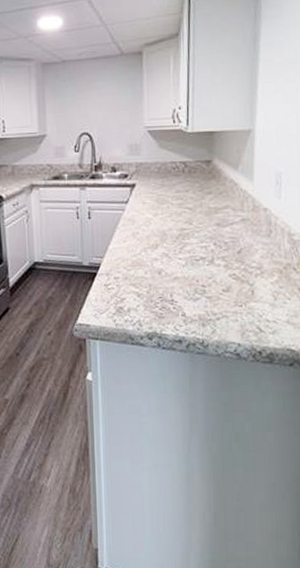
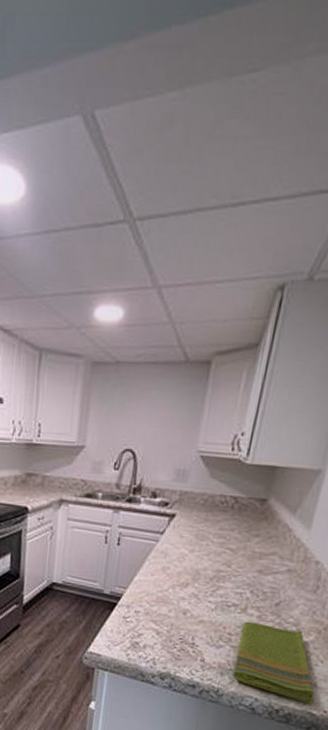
dish towel: none [213,271,290,341] -> present [232,621,315,704]

